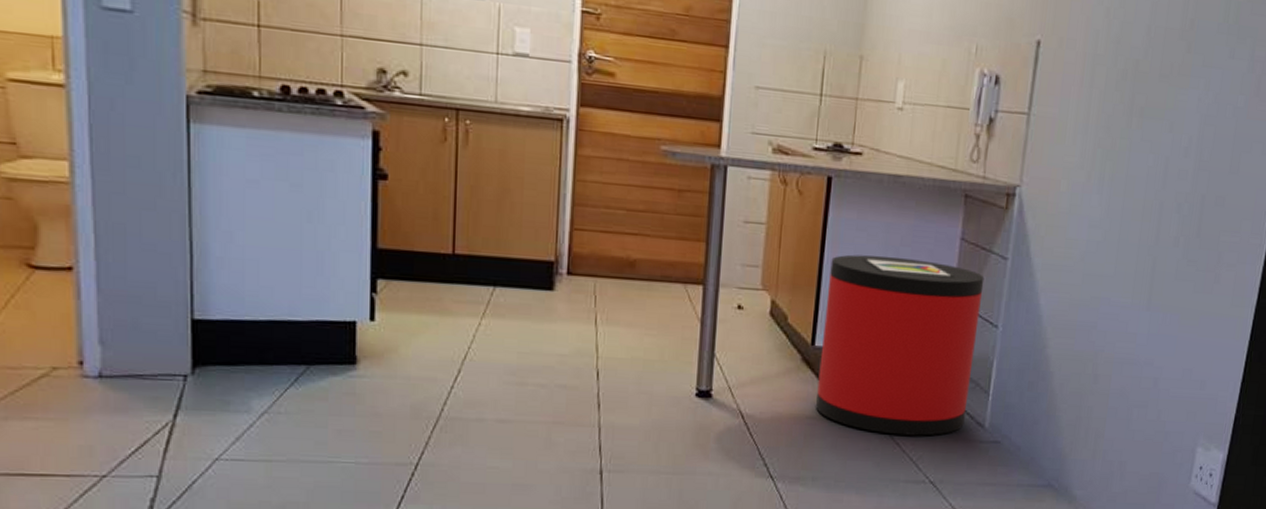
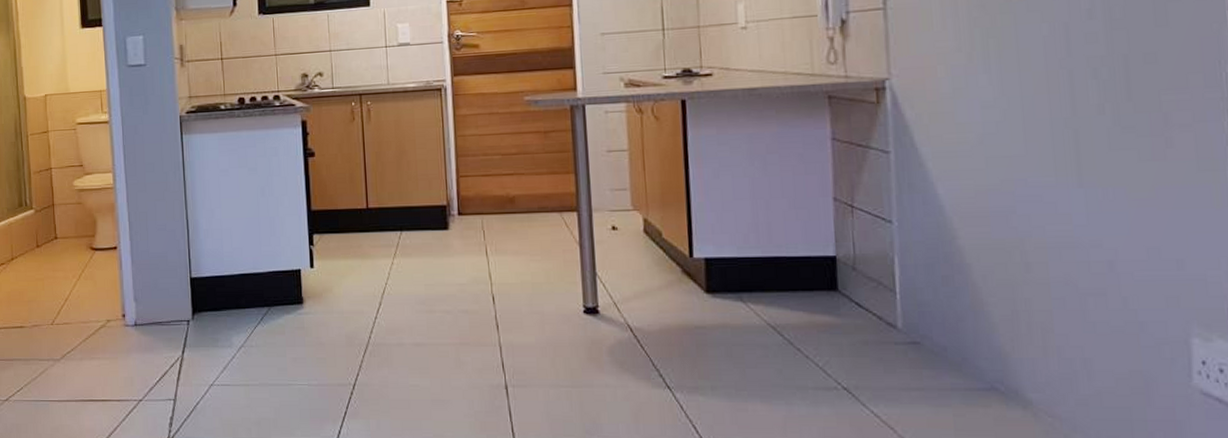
trash can: present [816,254,985,436] -> none [697,164,872,340]

